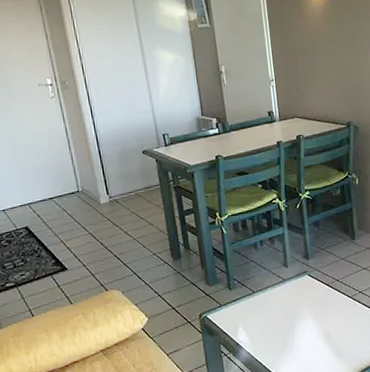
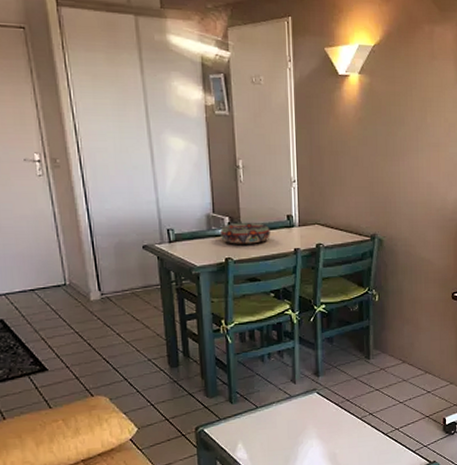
decorative bowl: none [209,120,254,143] -> present [220,222,270,244]

